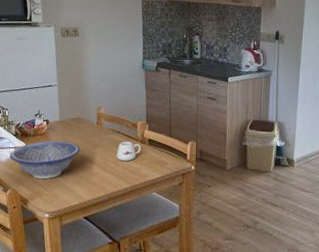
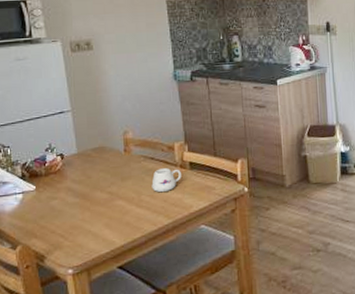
decorative bowl: present [10,141,81,180] -> none [17,177,107,228]

